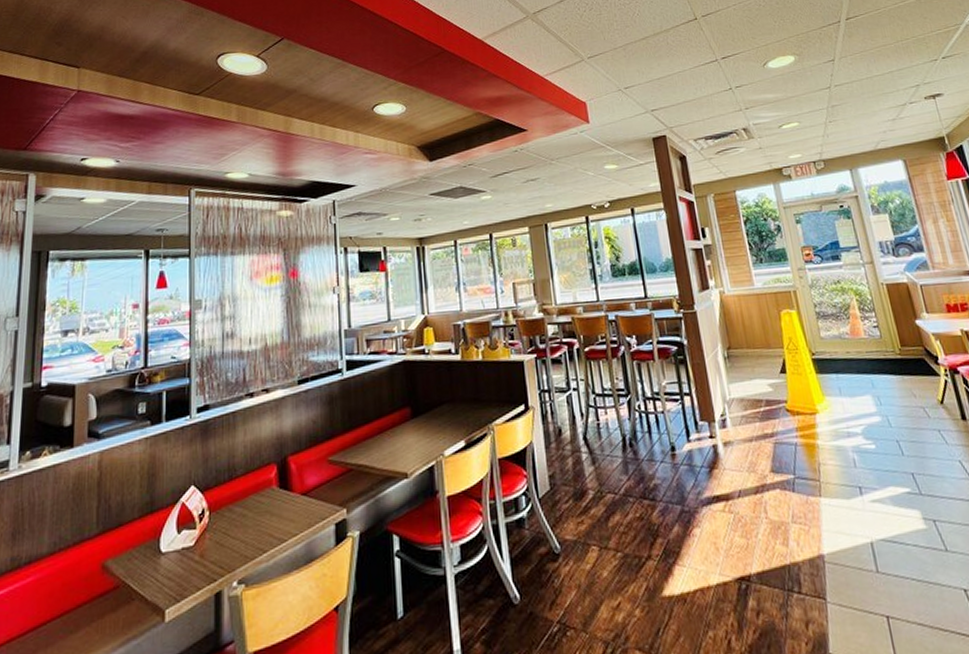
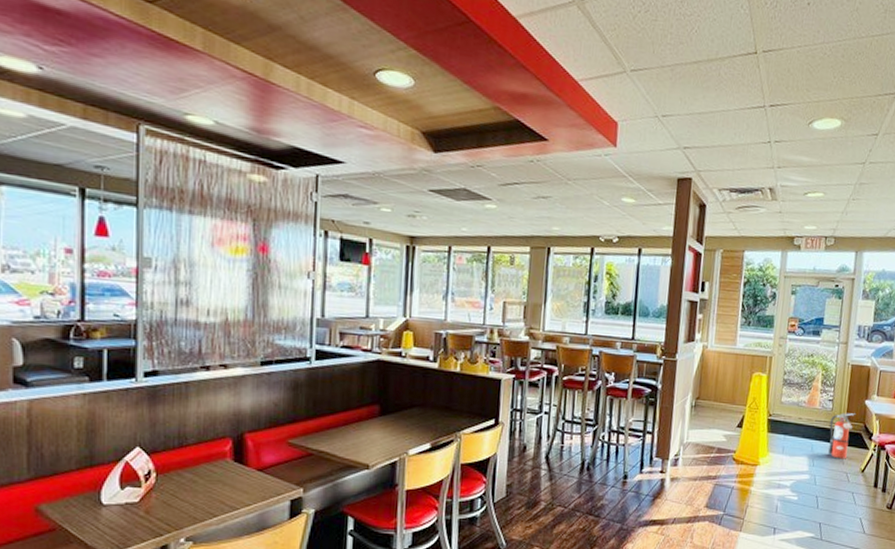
fire extinguisher: none [882,337,917,392] -> present [828,412,855,459]

